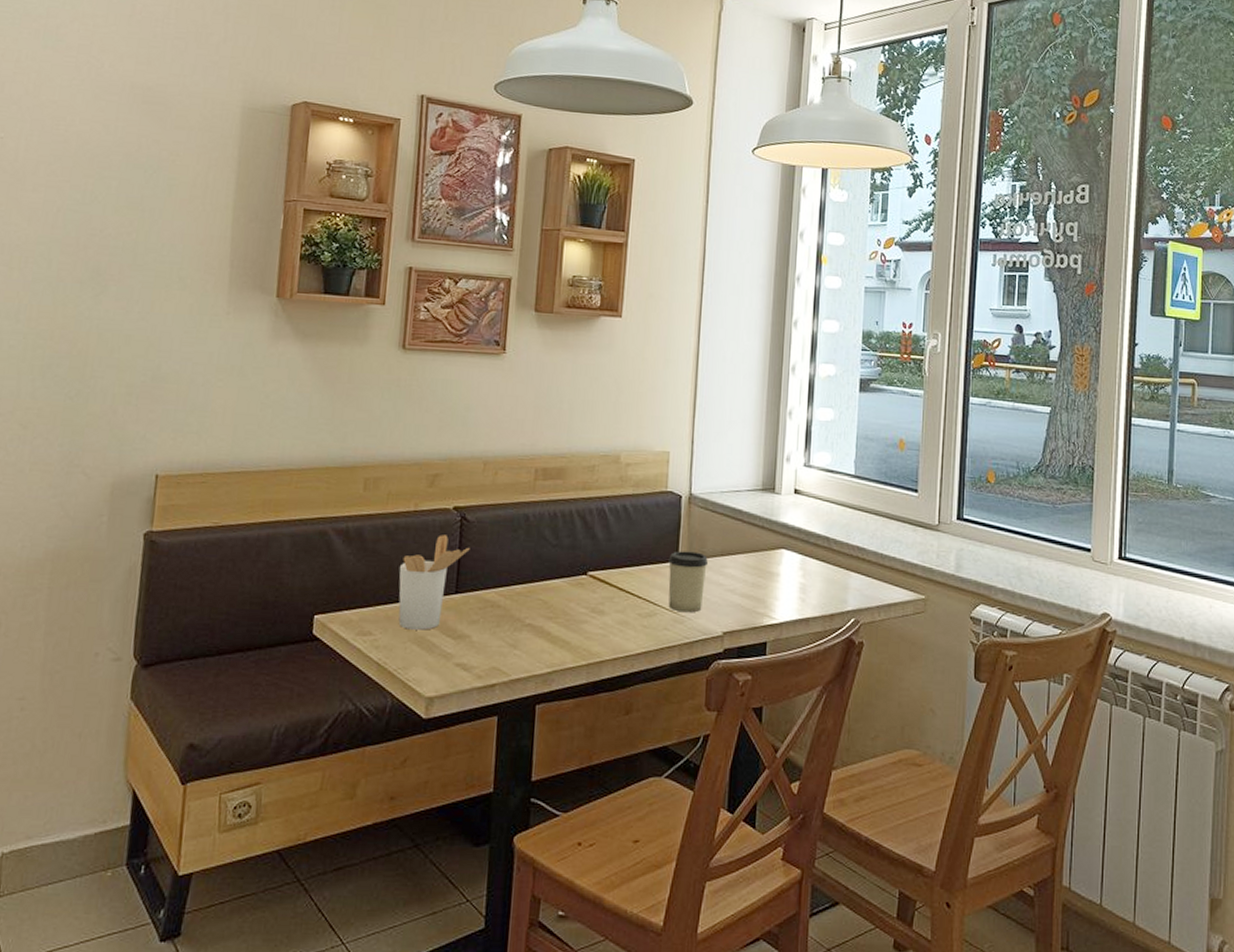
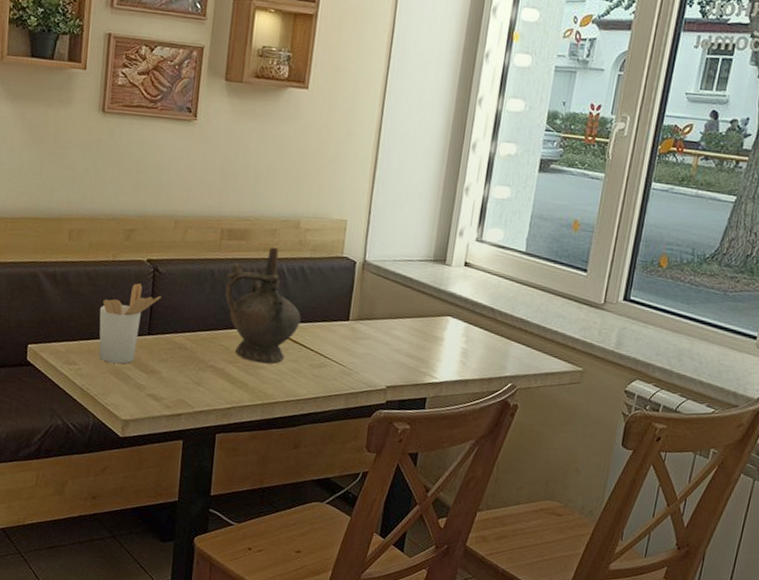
ceremonial vessel: none [542,485,626,617] -> present [225,247,301,364]
cup: present [668,551,708,613] -> none [338,311,377,367]

